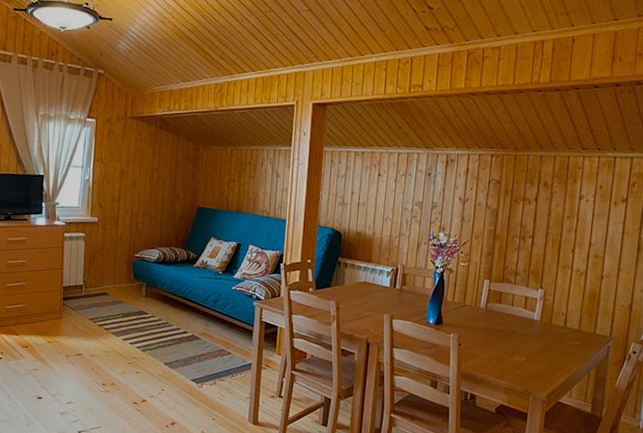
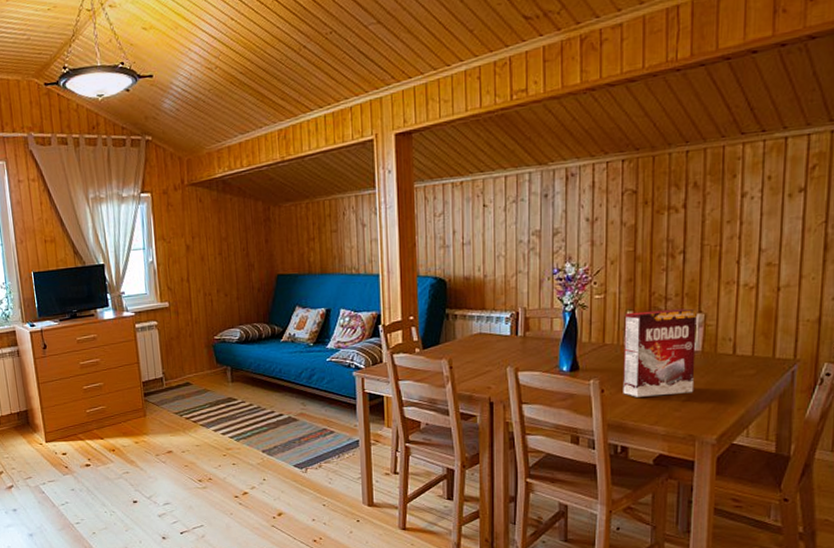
cereal box: none [476,280,539,355] -> present [623,308,697,397]

